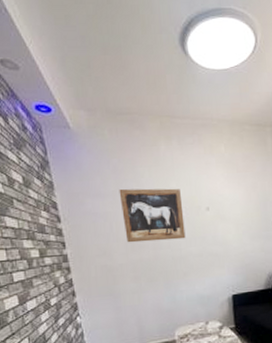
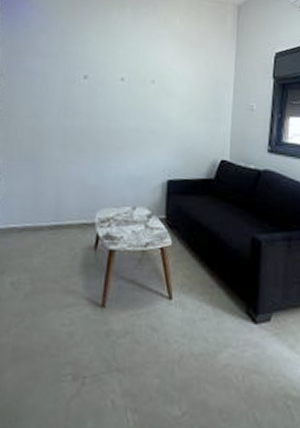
wall art: present [119,188,186,243] -> none [60,52,127,111]

